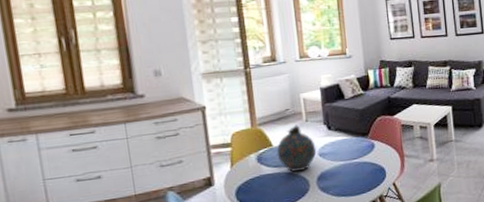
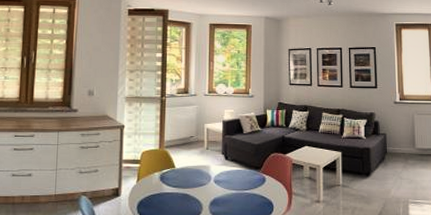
snuff bottle: present [276,124,317,172] -> none [177,151,213,194]

